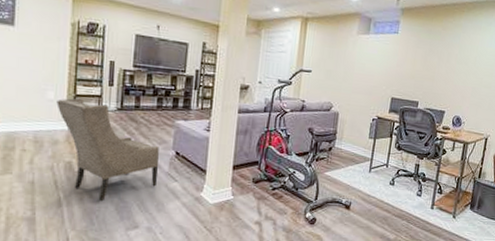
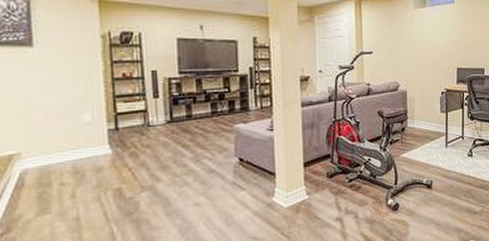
armchair: present [56,98,160,202] -> none [95,116,223,227]

